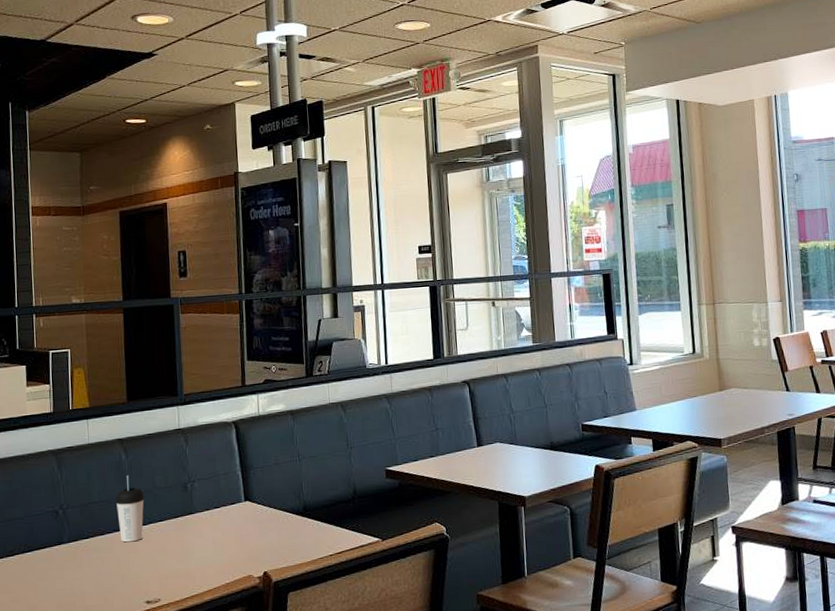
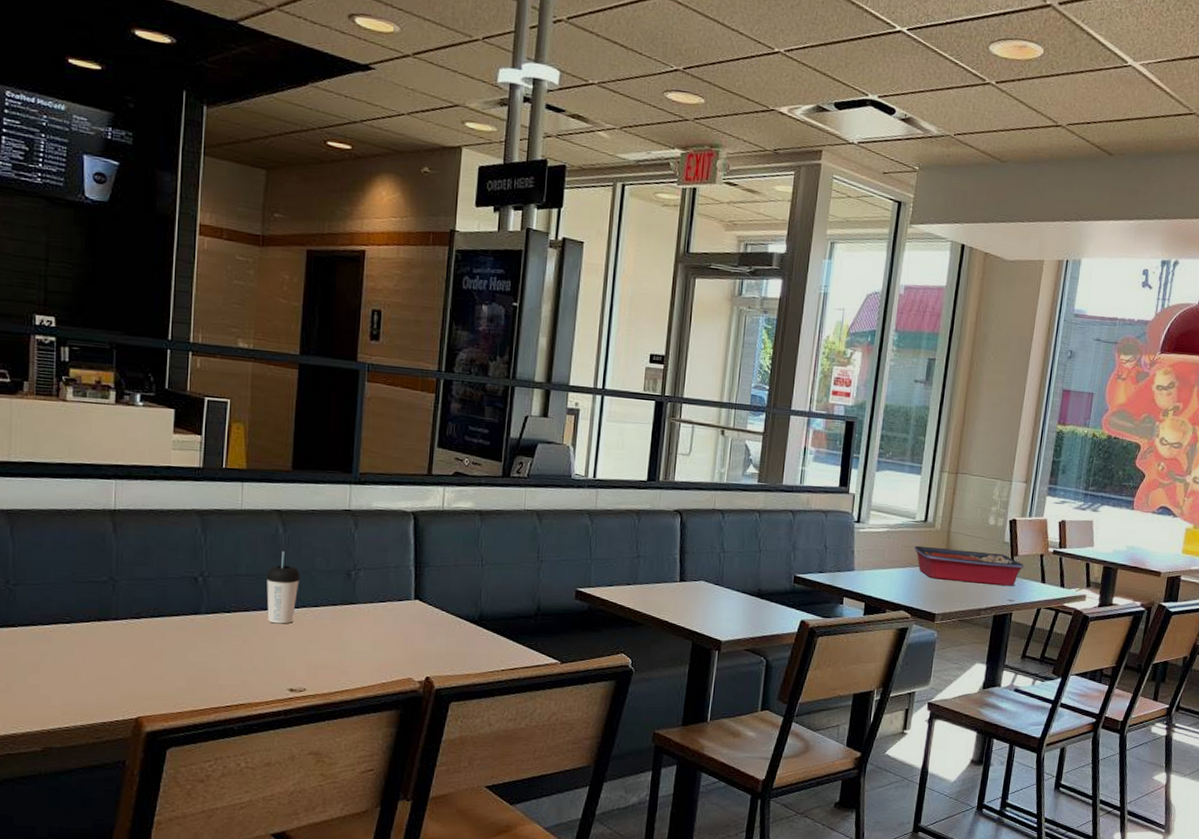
tray: none [688,372,797,406] -> present [914,545,1024,587]

